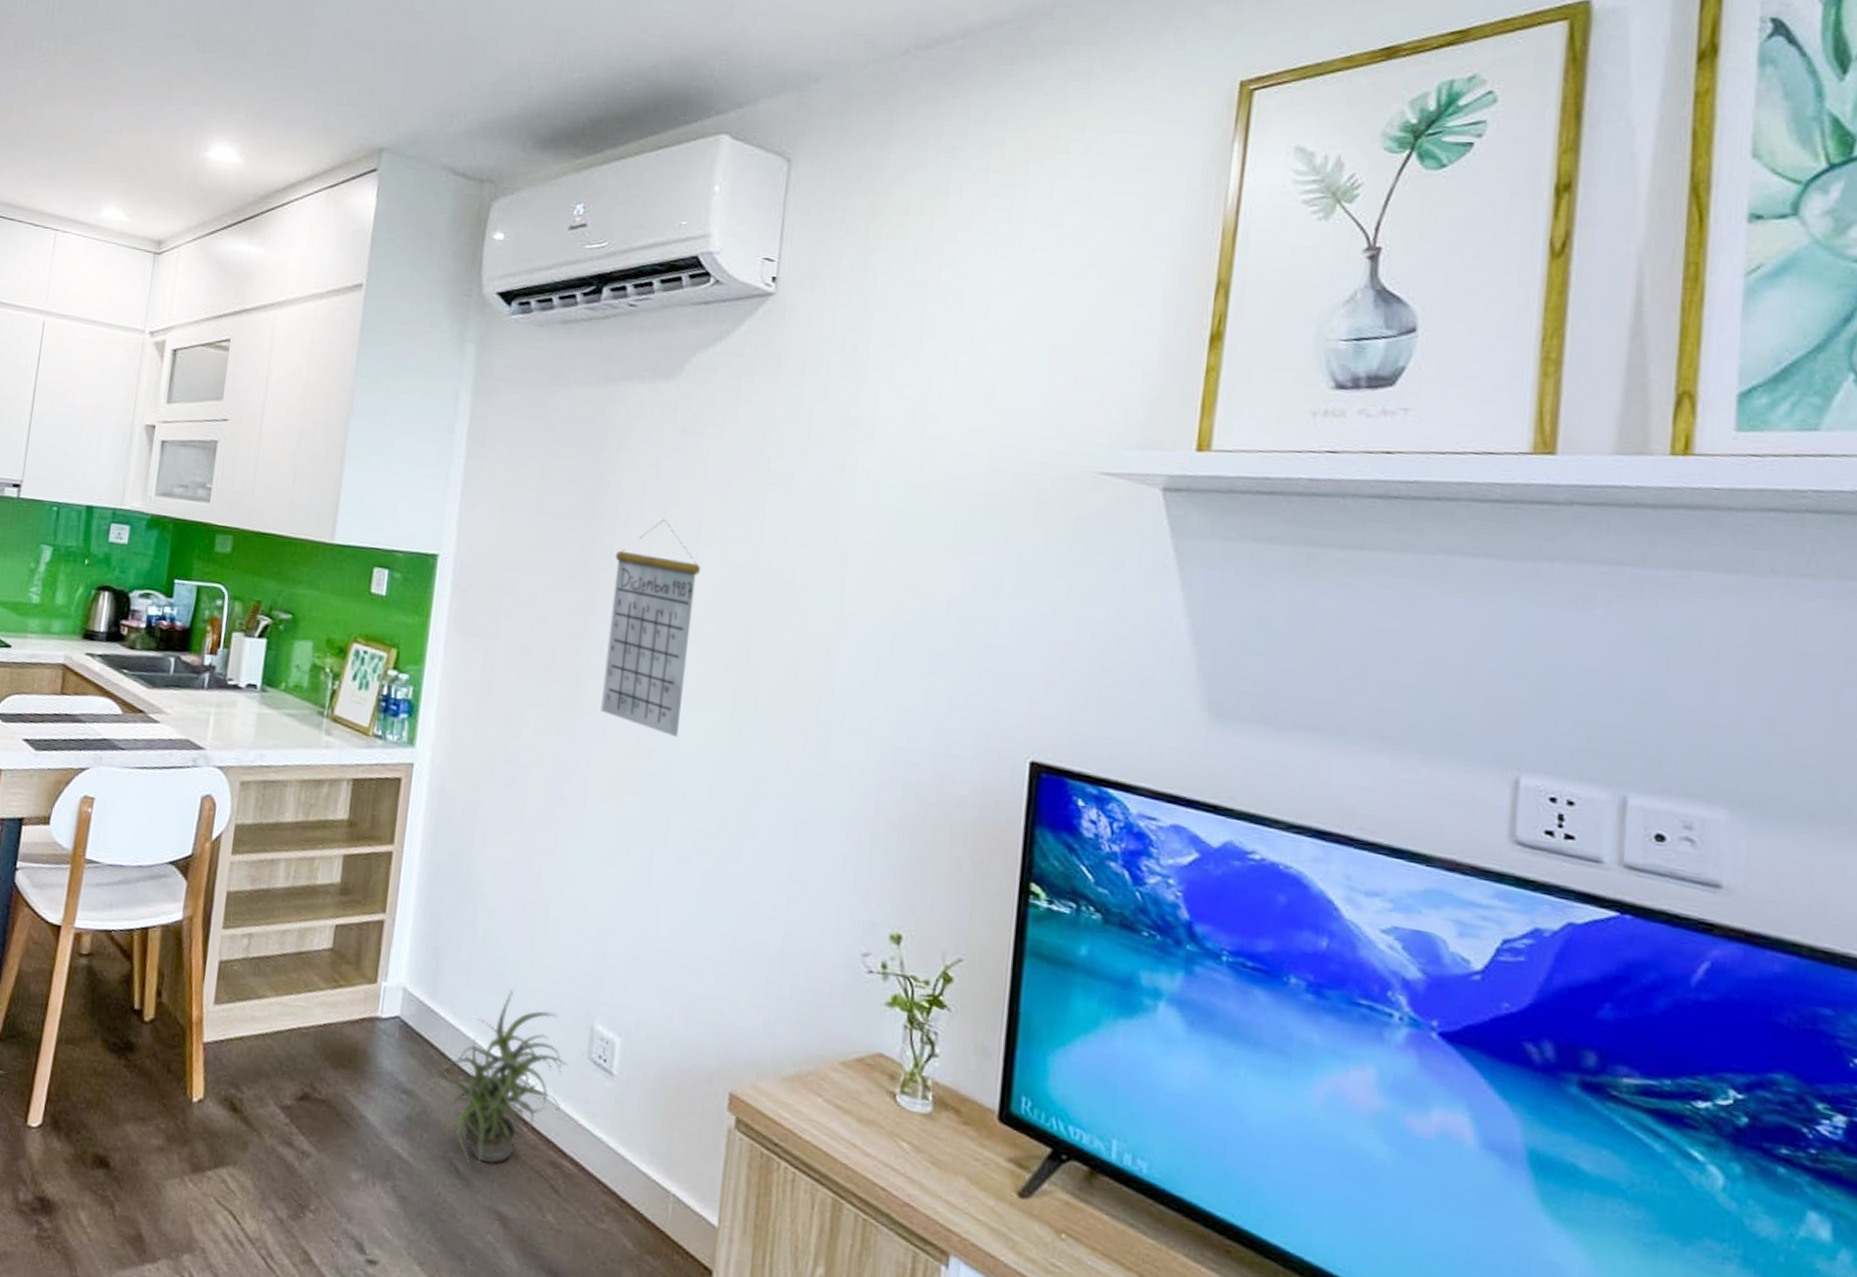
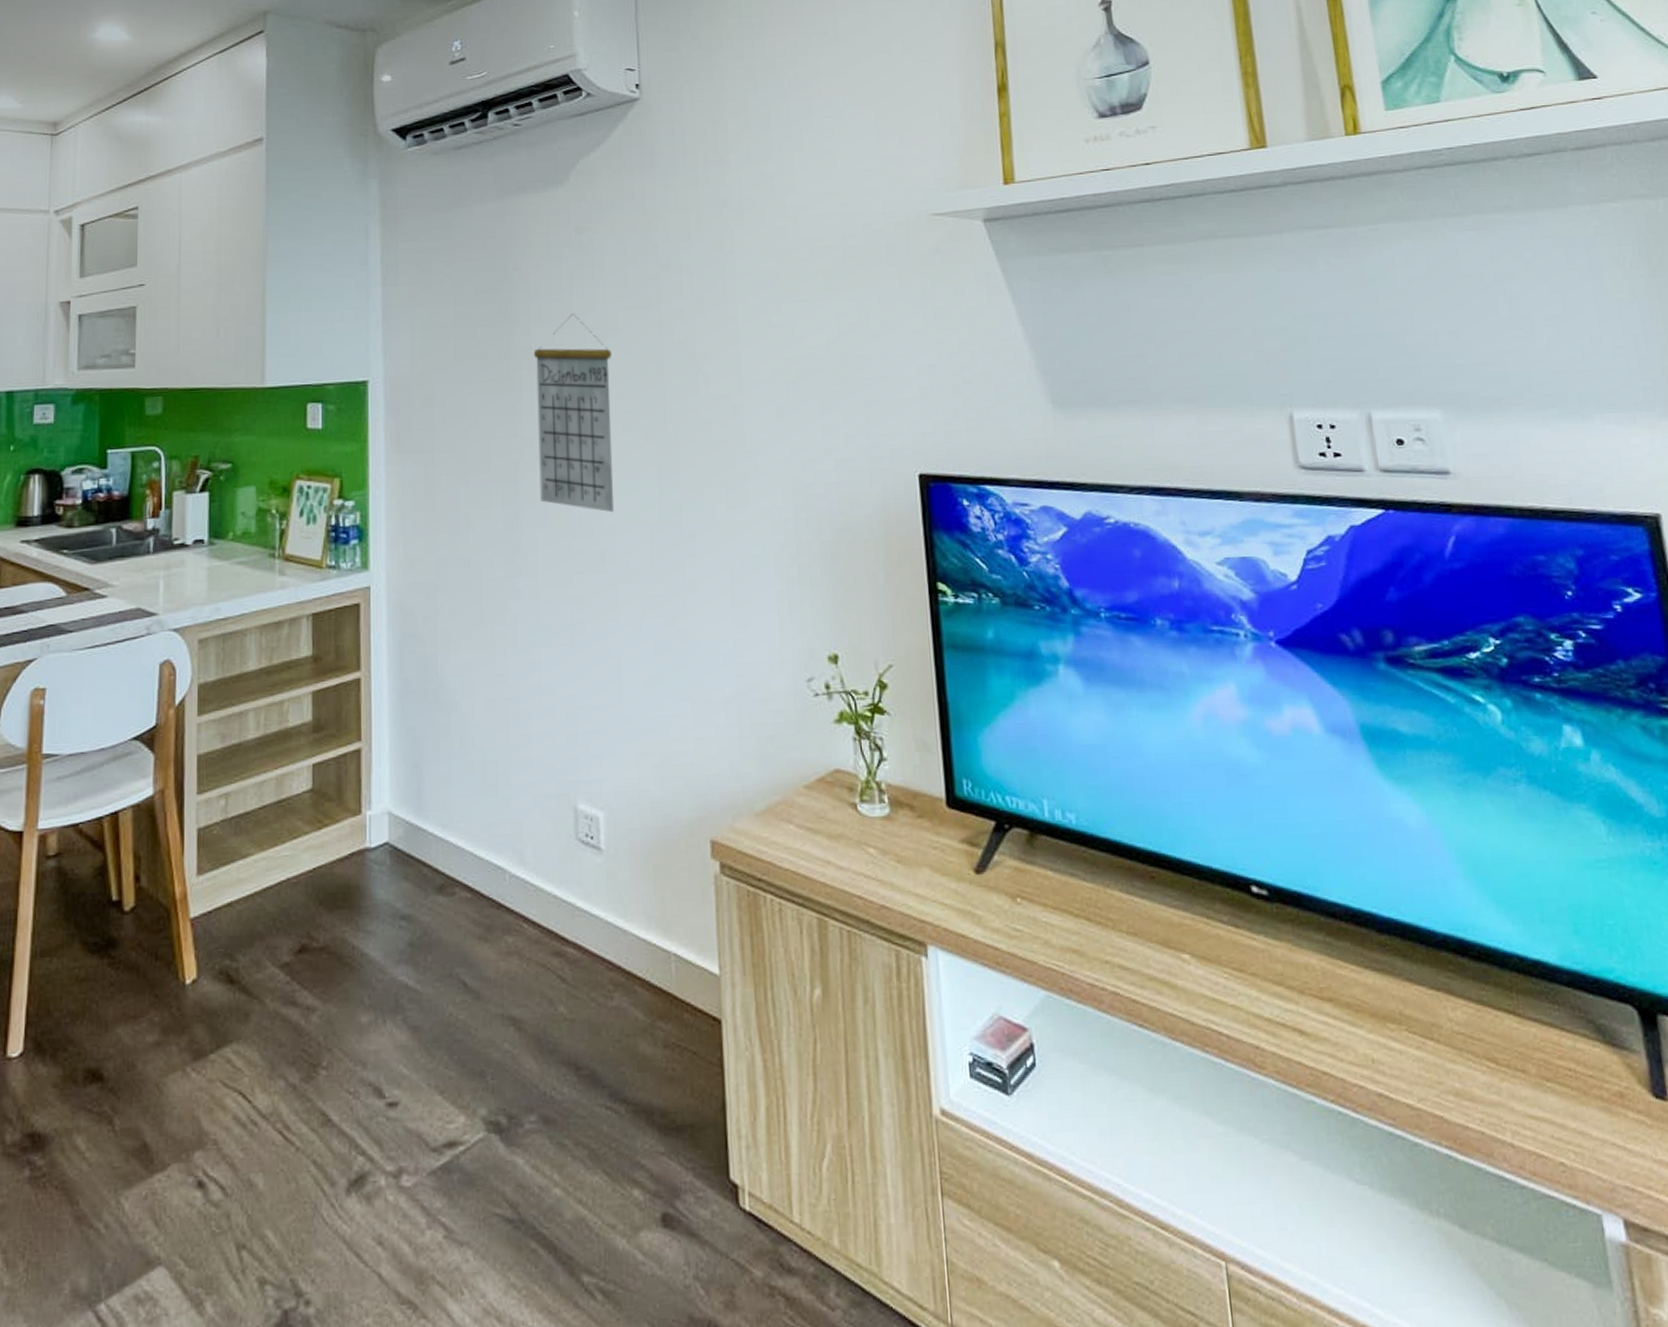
potted plant: present [437,989,569,1165] -> none [432,789,558,974]

